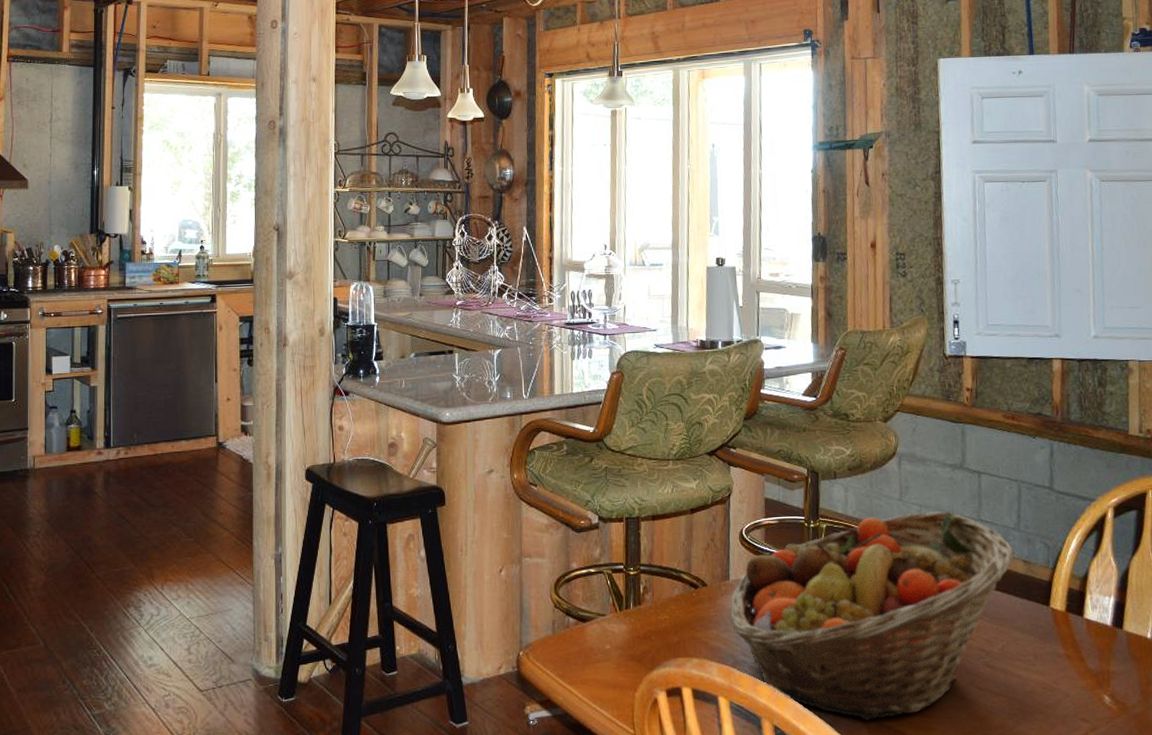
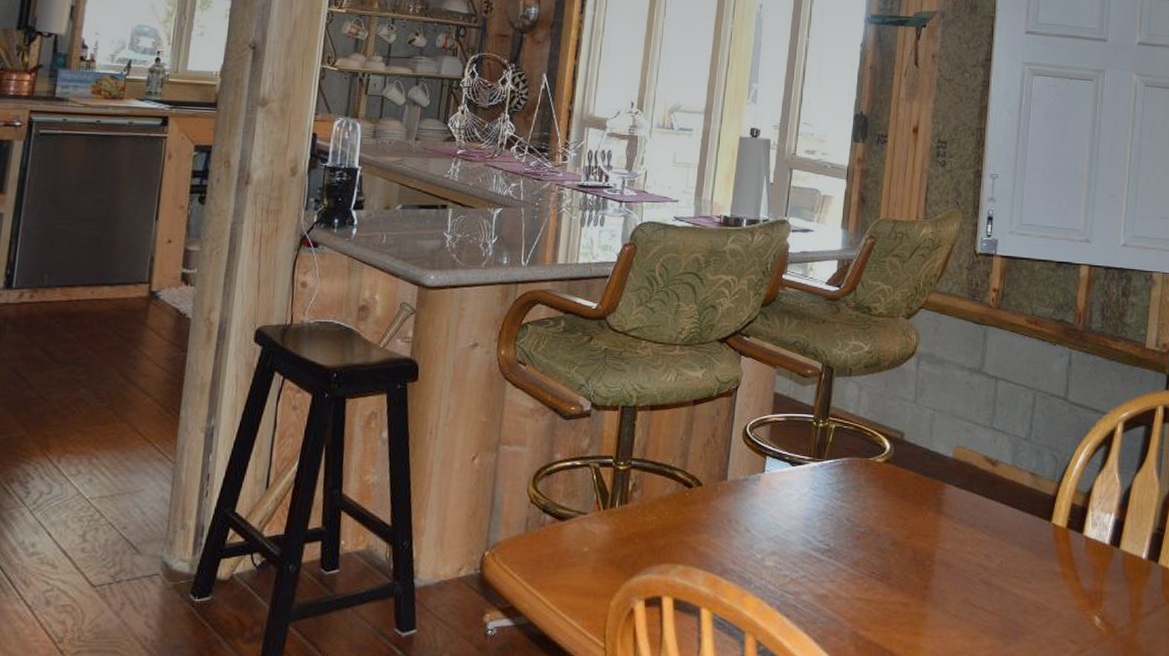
fruit basket: present [730,511,1015,721] -> none [723,416,1023,638]

